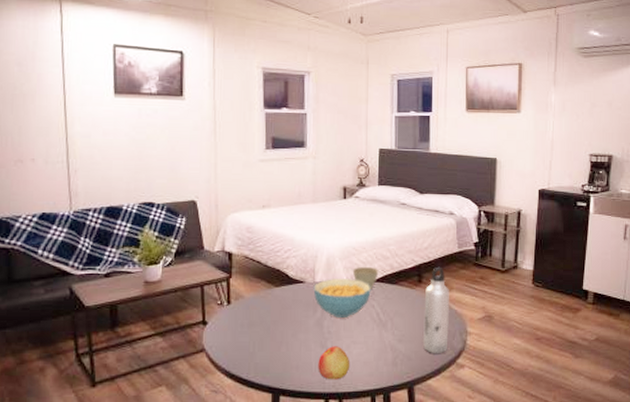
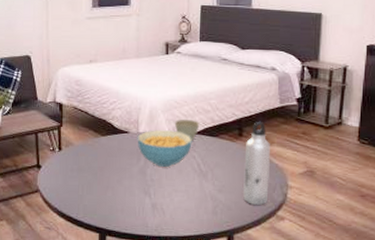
apple: present [318,346,350,380] -> none [141,193,172,225]

